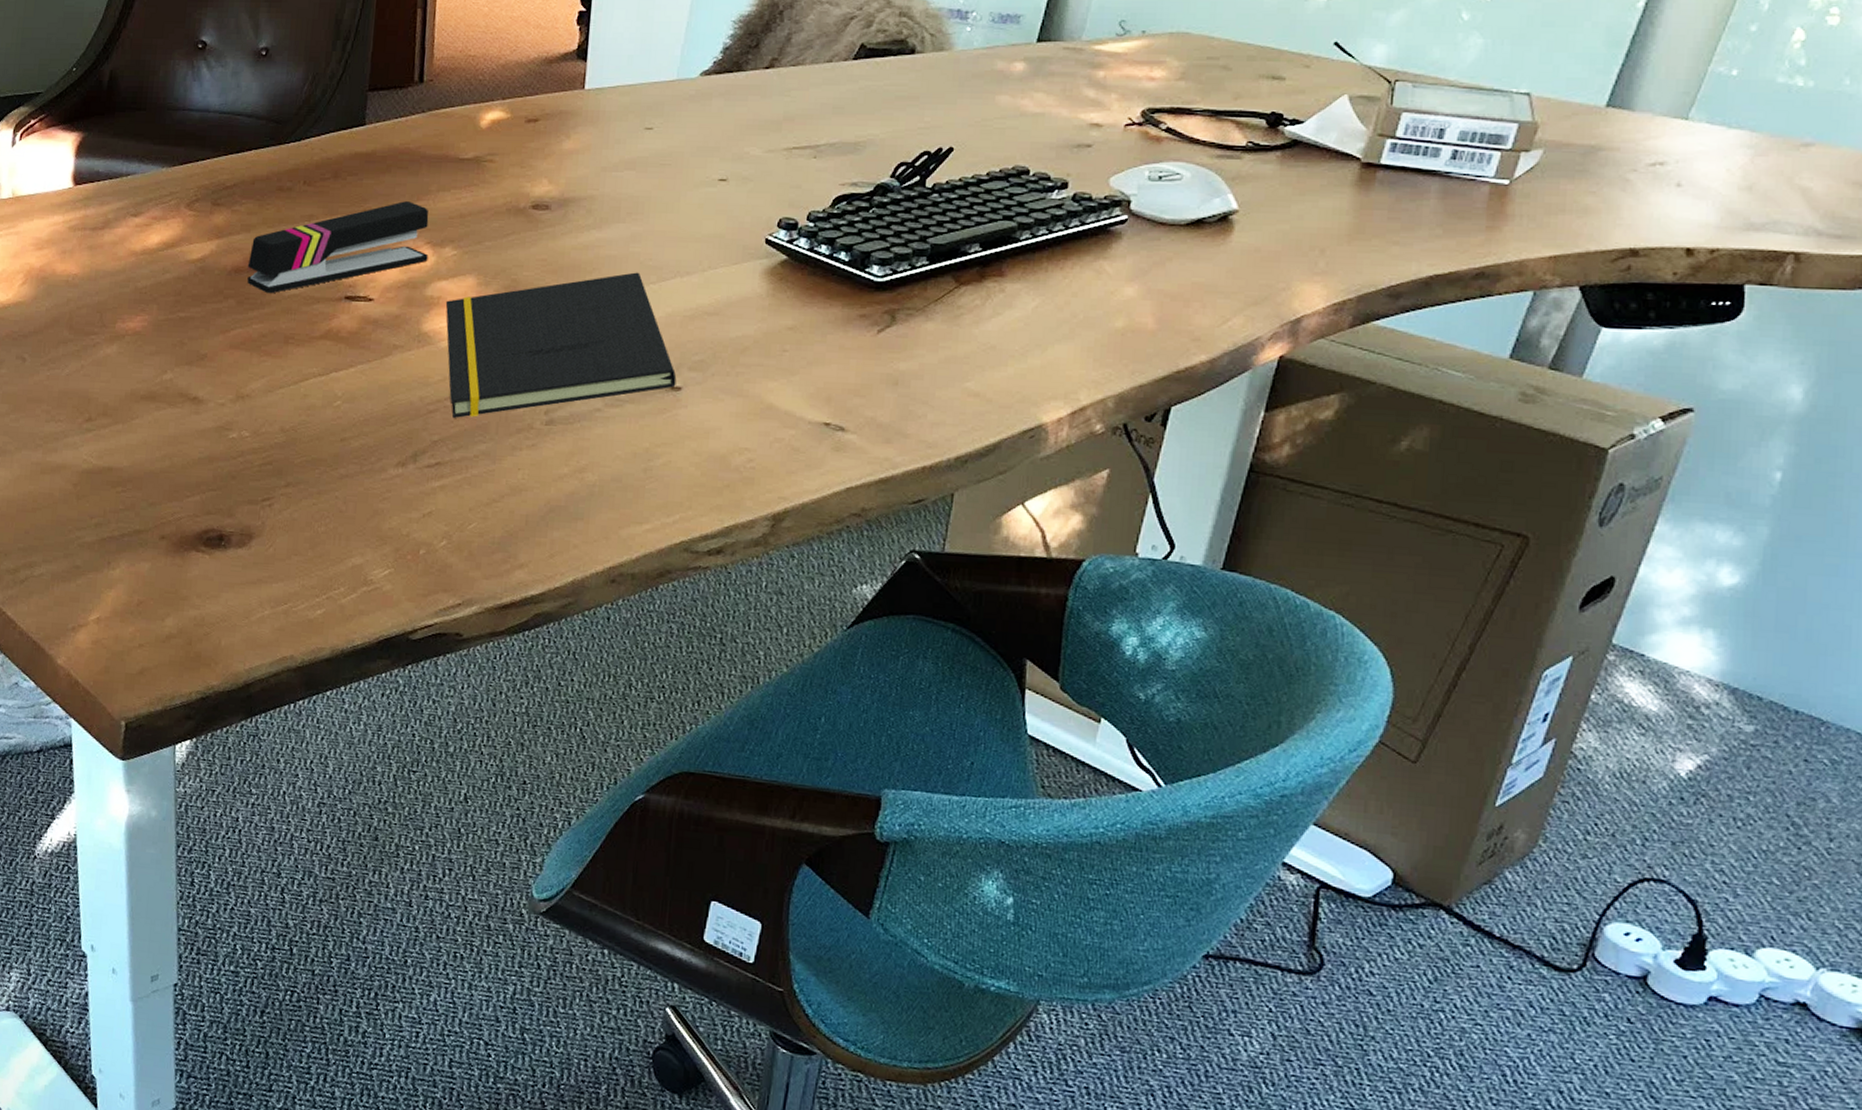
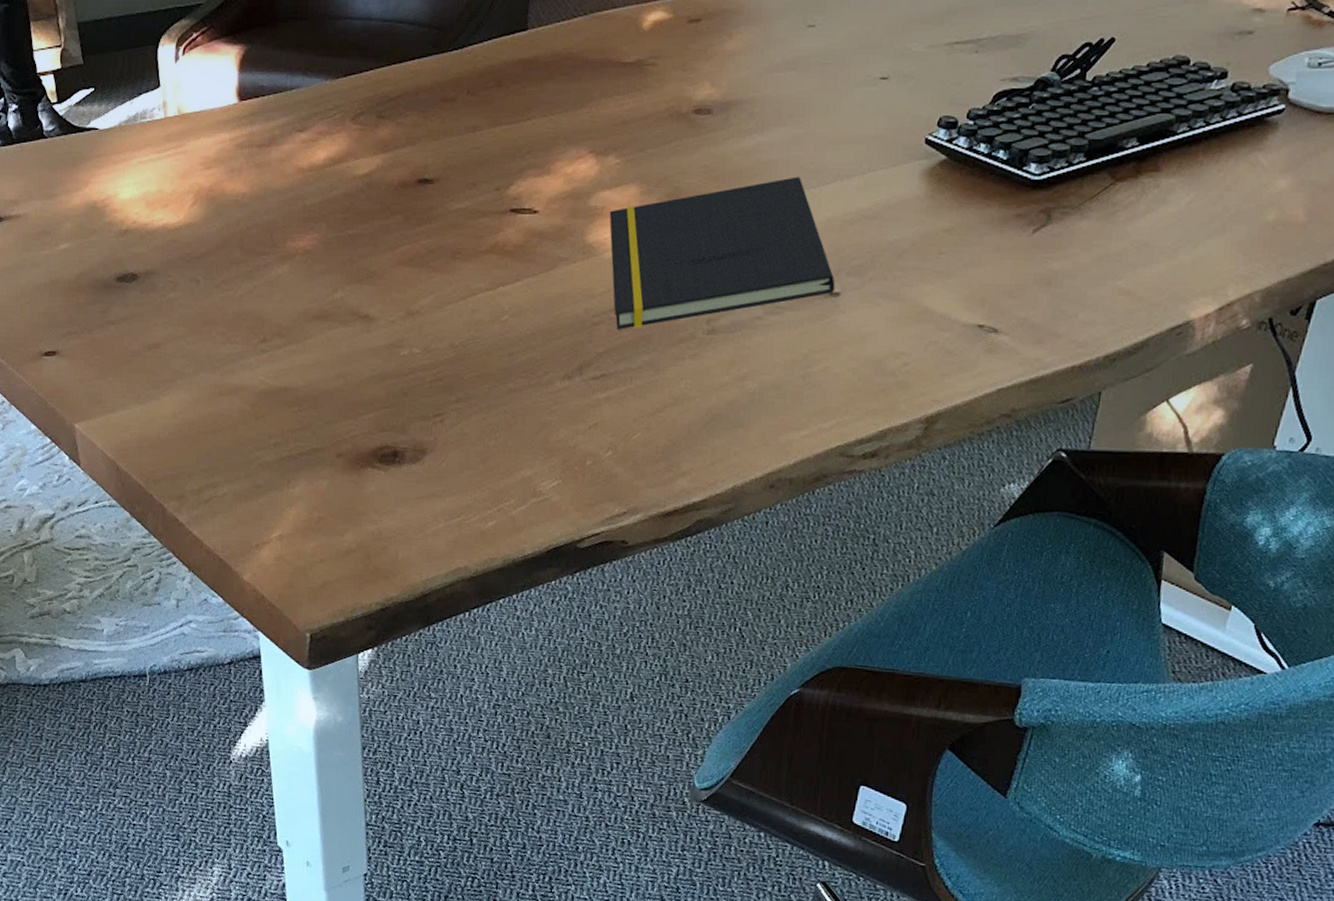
stapler: present [247,201,429,294] -> none [413,109,592,208]

